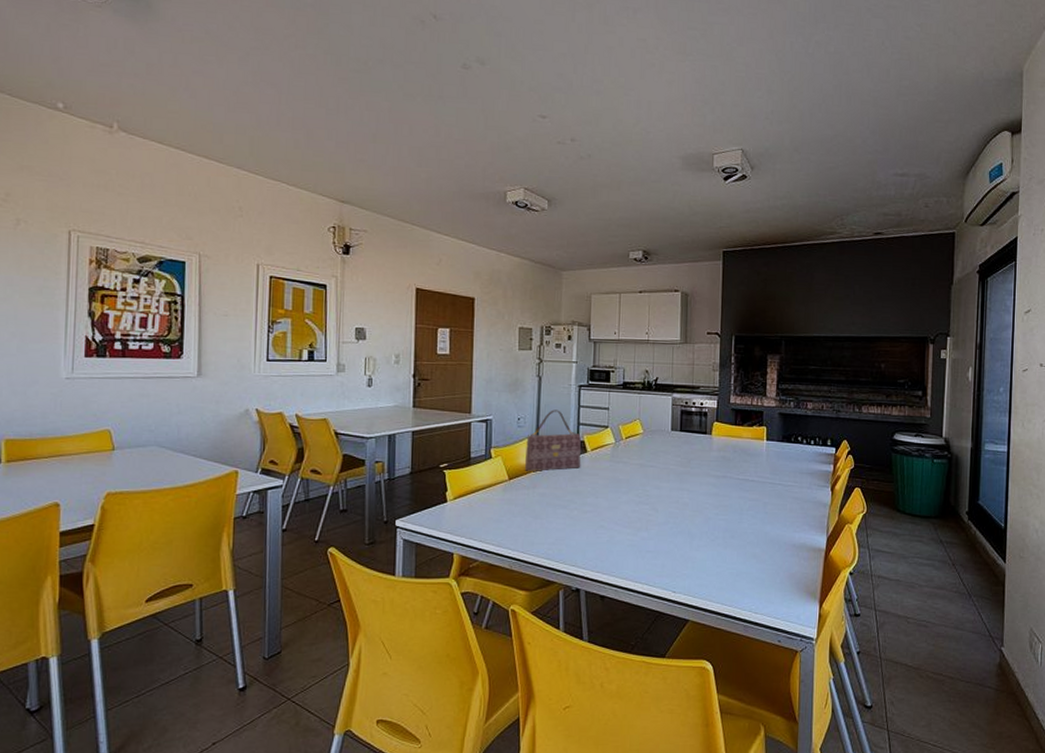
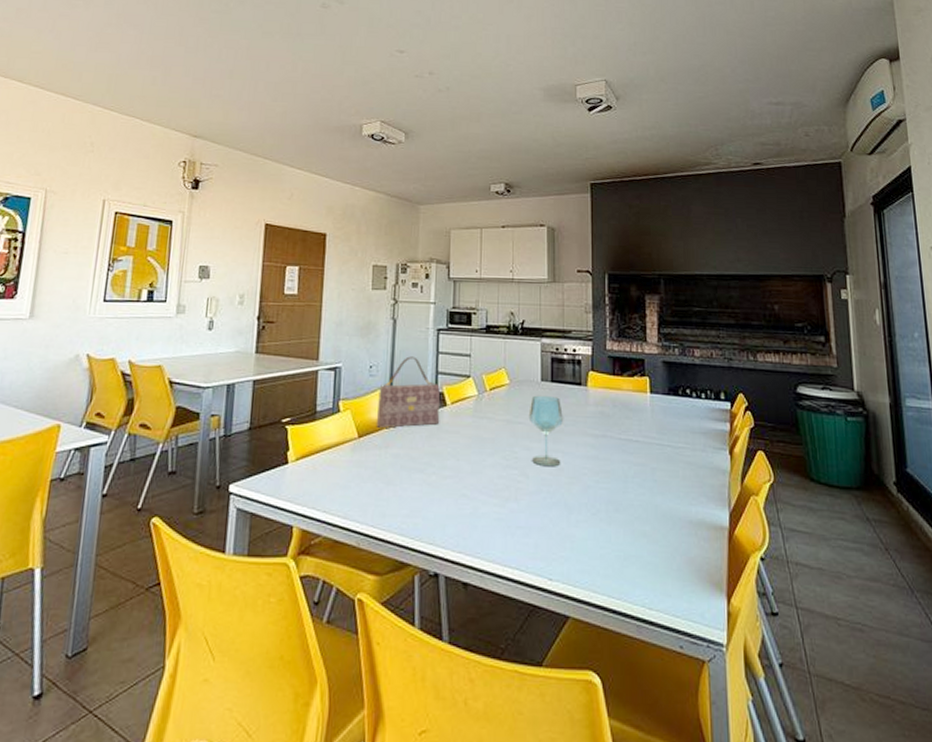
wine glass: none [659,442,691,503] -> present [528,395,564,467]

